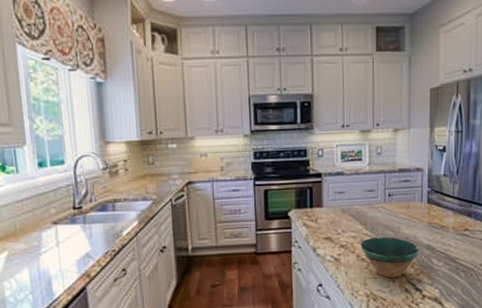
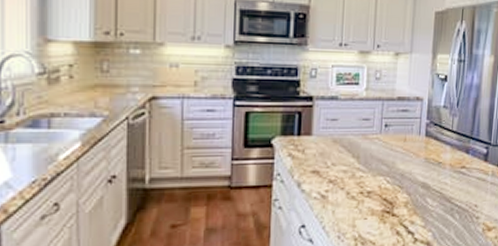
bowl: present [360,237,420,278] -> none [351,172,415,219]

